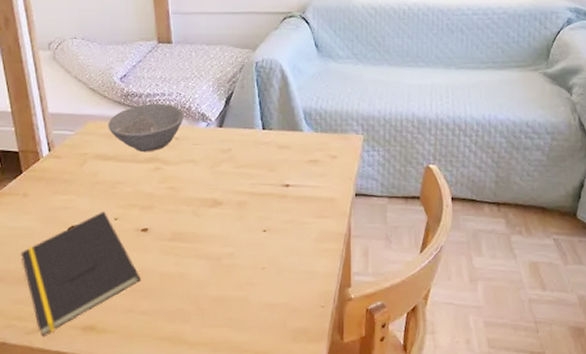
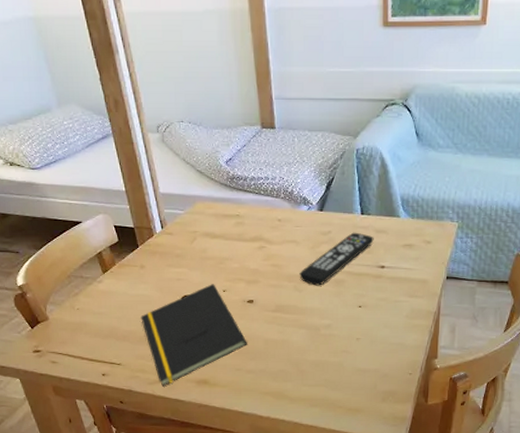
bowl: present [108,103,184,153] -> none [215,187,286,232]
remote control: none [198,148,277,209] -> present [299,232,374,286]

